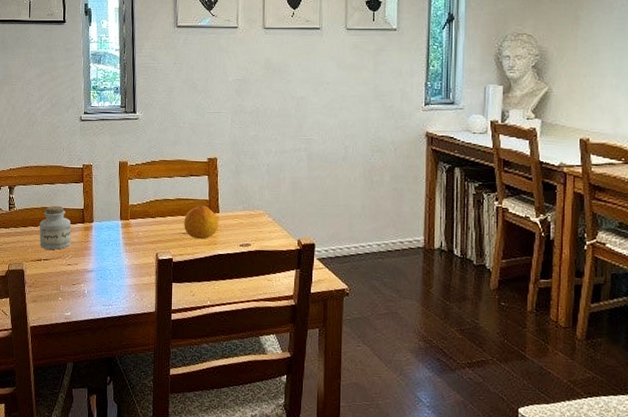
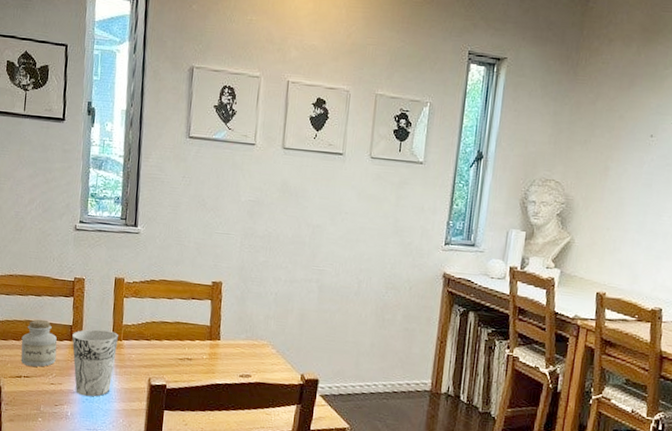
cup: none [84,211,125,275] -> present [72,329,118,397]
fruit: present [184,205,219,240] -> none [181,330,219,367]

